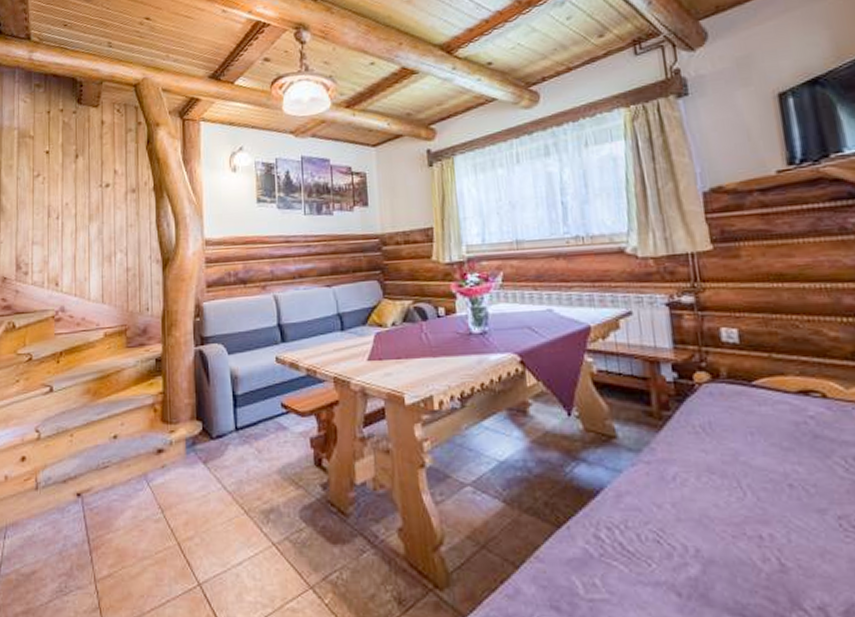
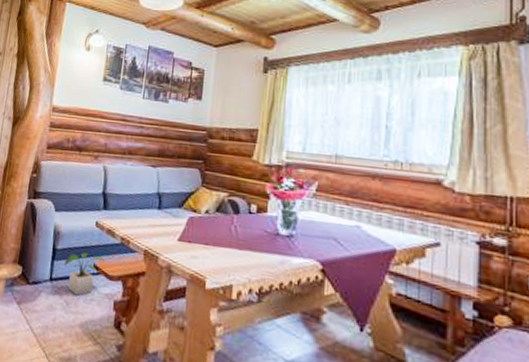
potted plant: none [249,393,294,441] -> present [65,252,106,296]

